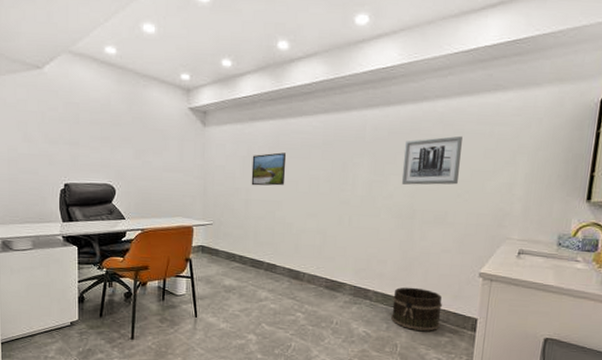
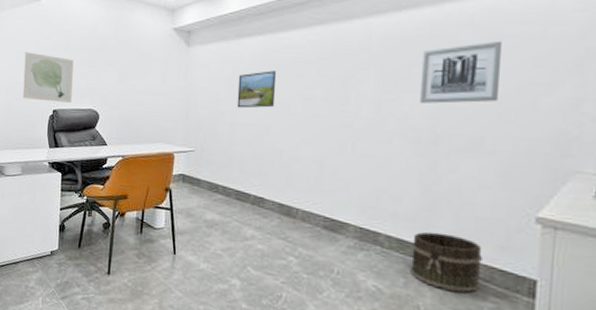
wall art: none [27,122,85,177] -> present [23,52,74,102]

